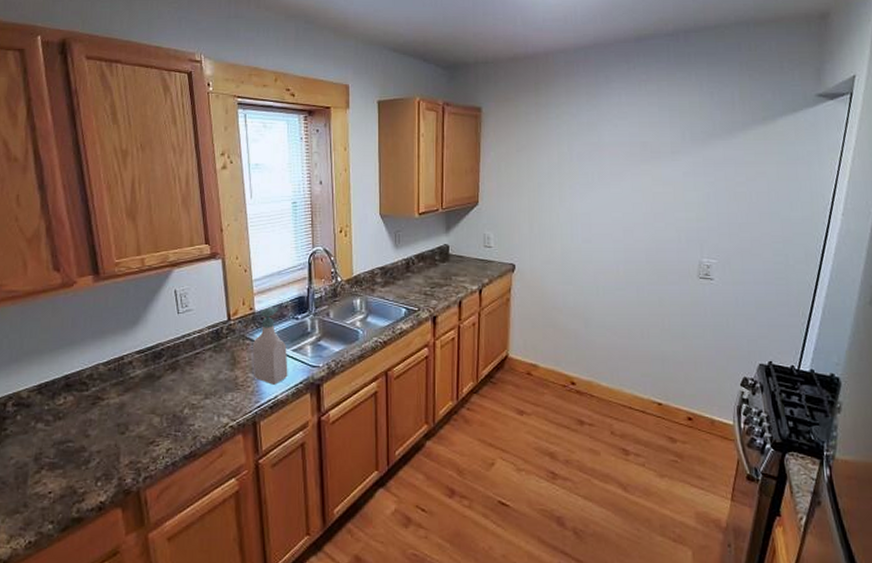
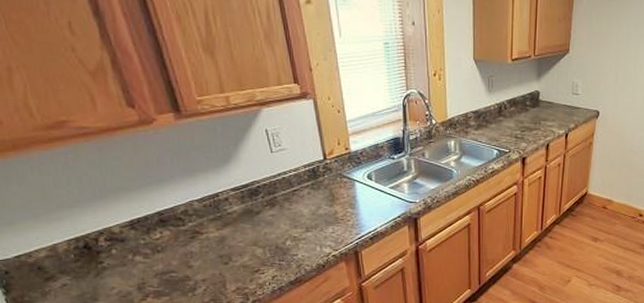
soap bottle: present [252,308,288,385] -> none [350,148,386,219]

